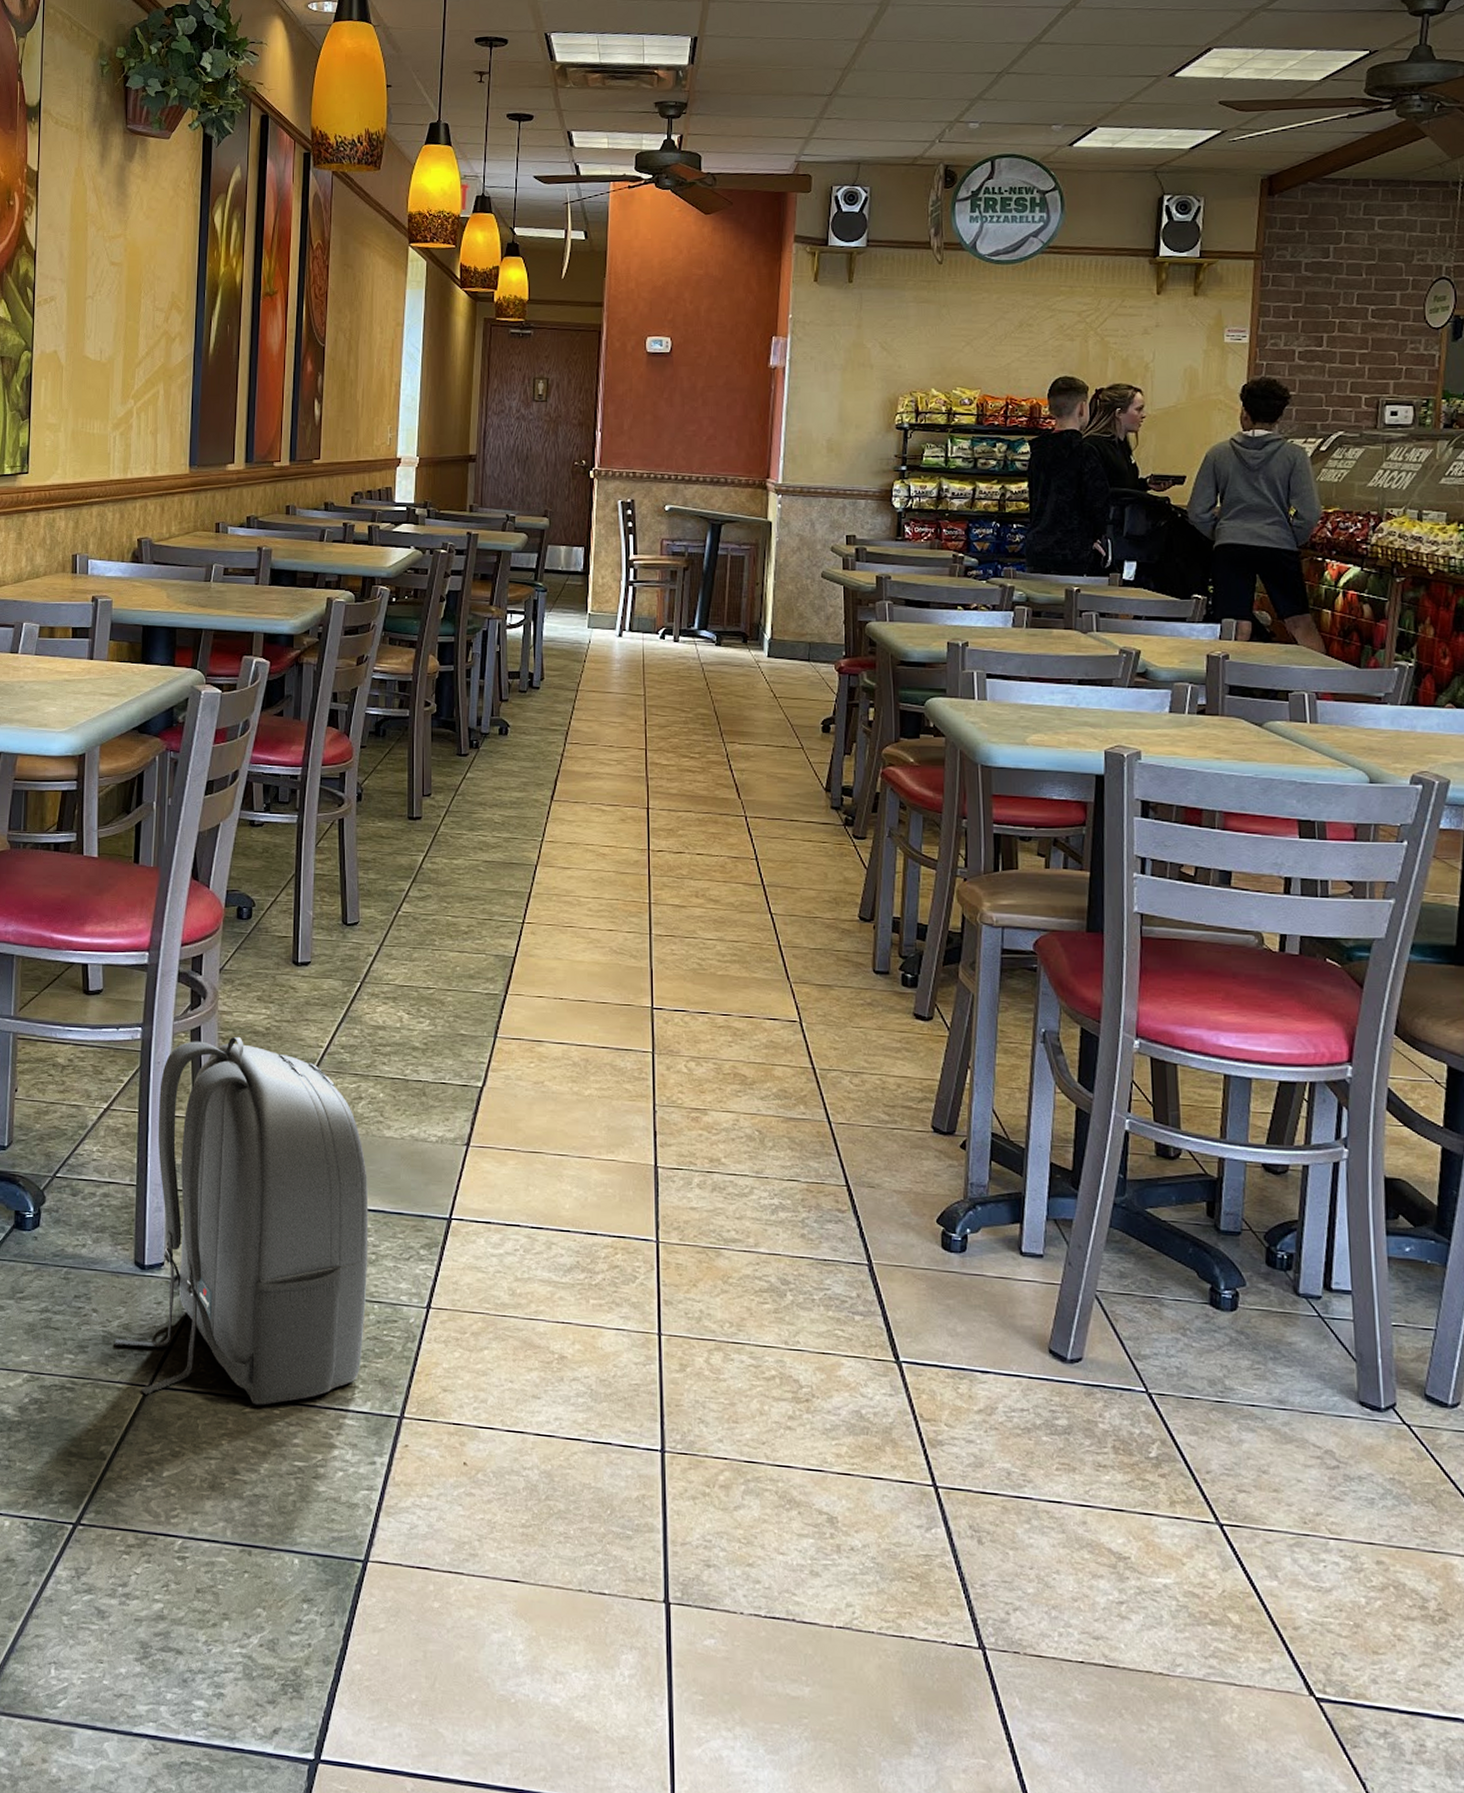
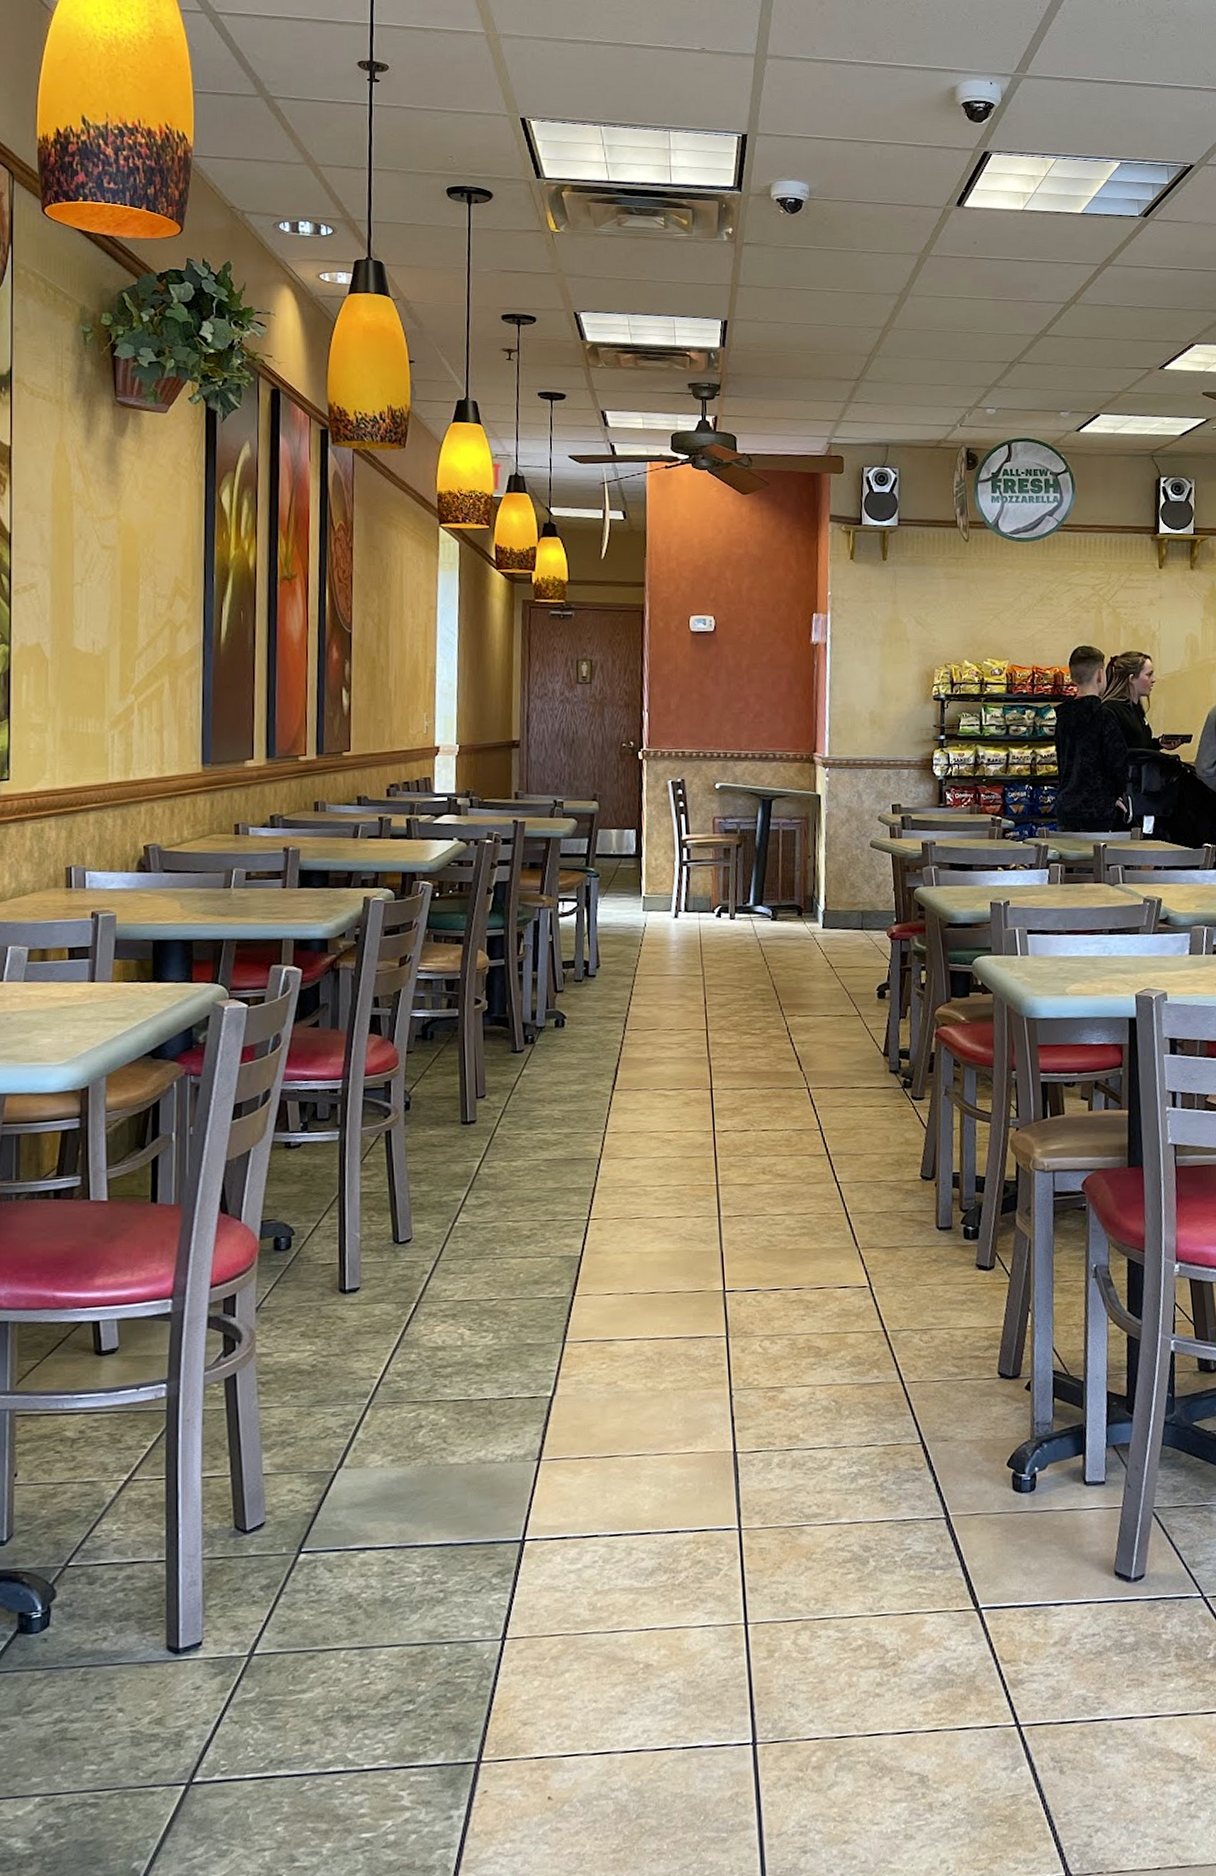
backpack: present [115,1036,369,1405] -> none [146,1378,436,1794]

